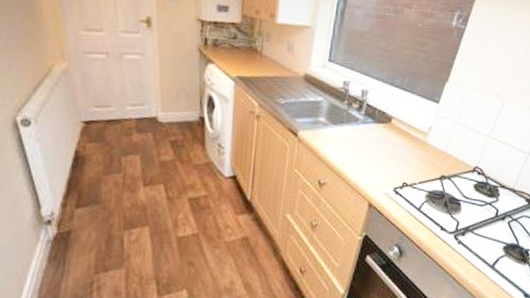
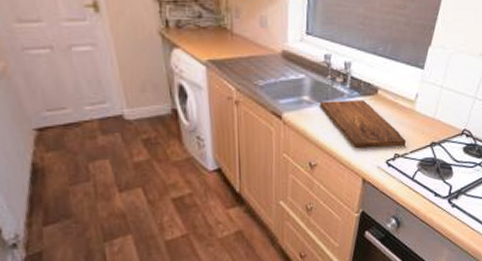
cutting board: none [334,124,415,175] -> present [319,100,406,148]

